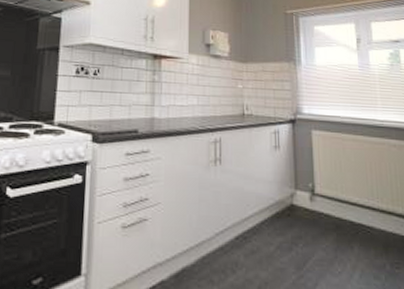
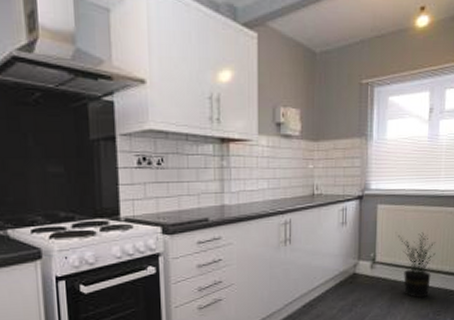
potted plant: none [337,164,384,244] -> present [397,232,436,298]

